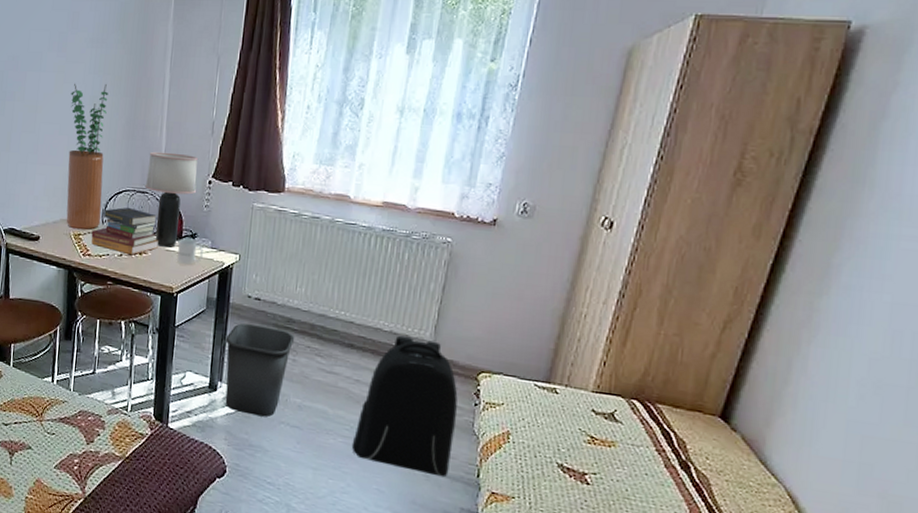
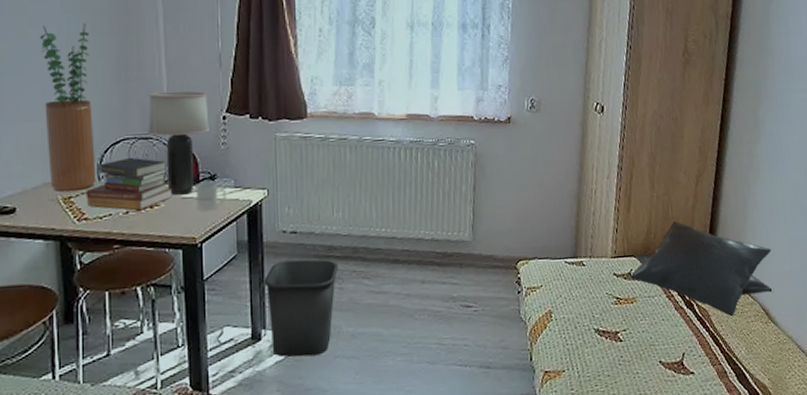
backpack: present [352,335,458,477] -> none [411,240,505,373]
cushion: none [612,368,818,494] -> present [630,221,774,317]

